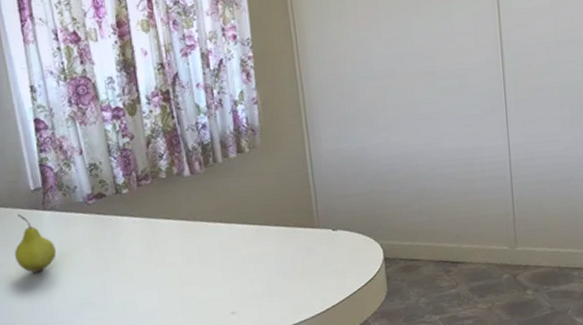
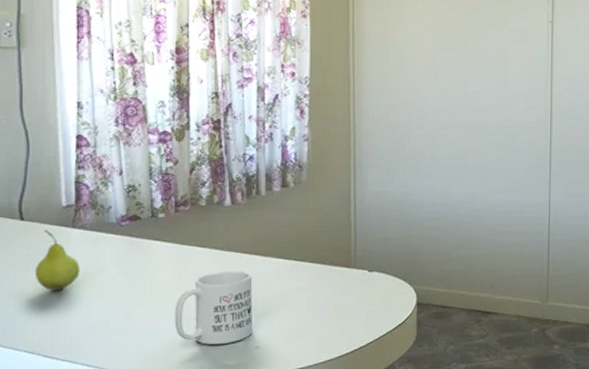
mug: none [149,239,226,314] -> present [174,271,253,345]

